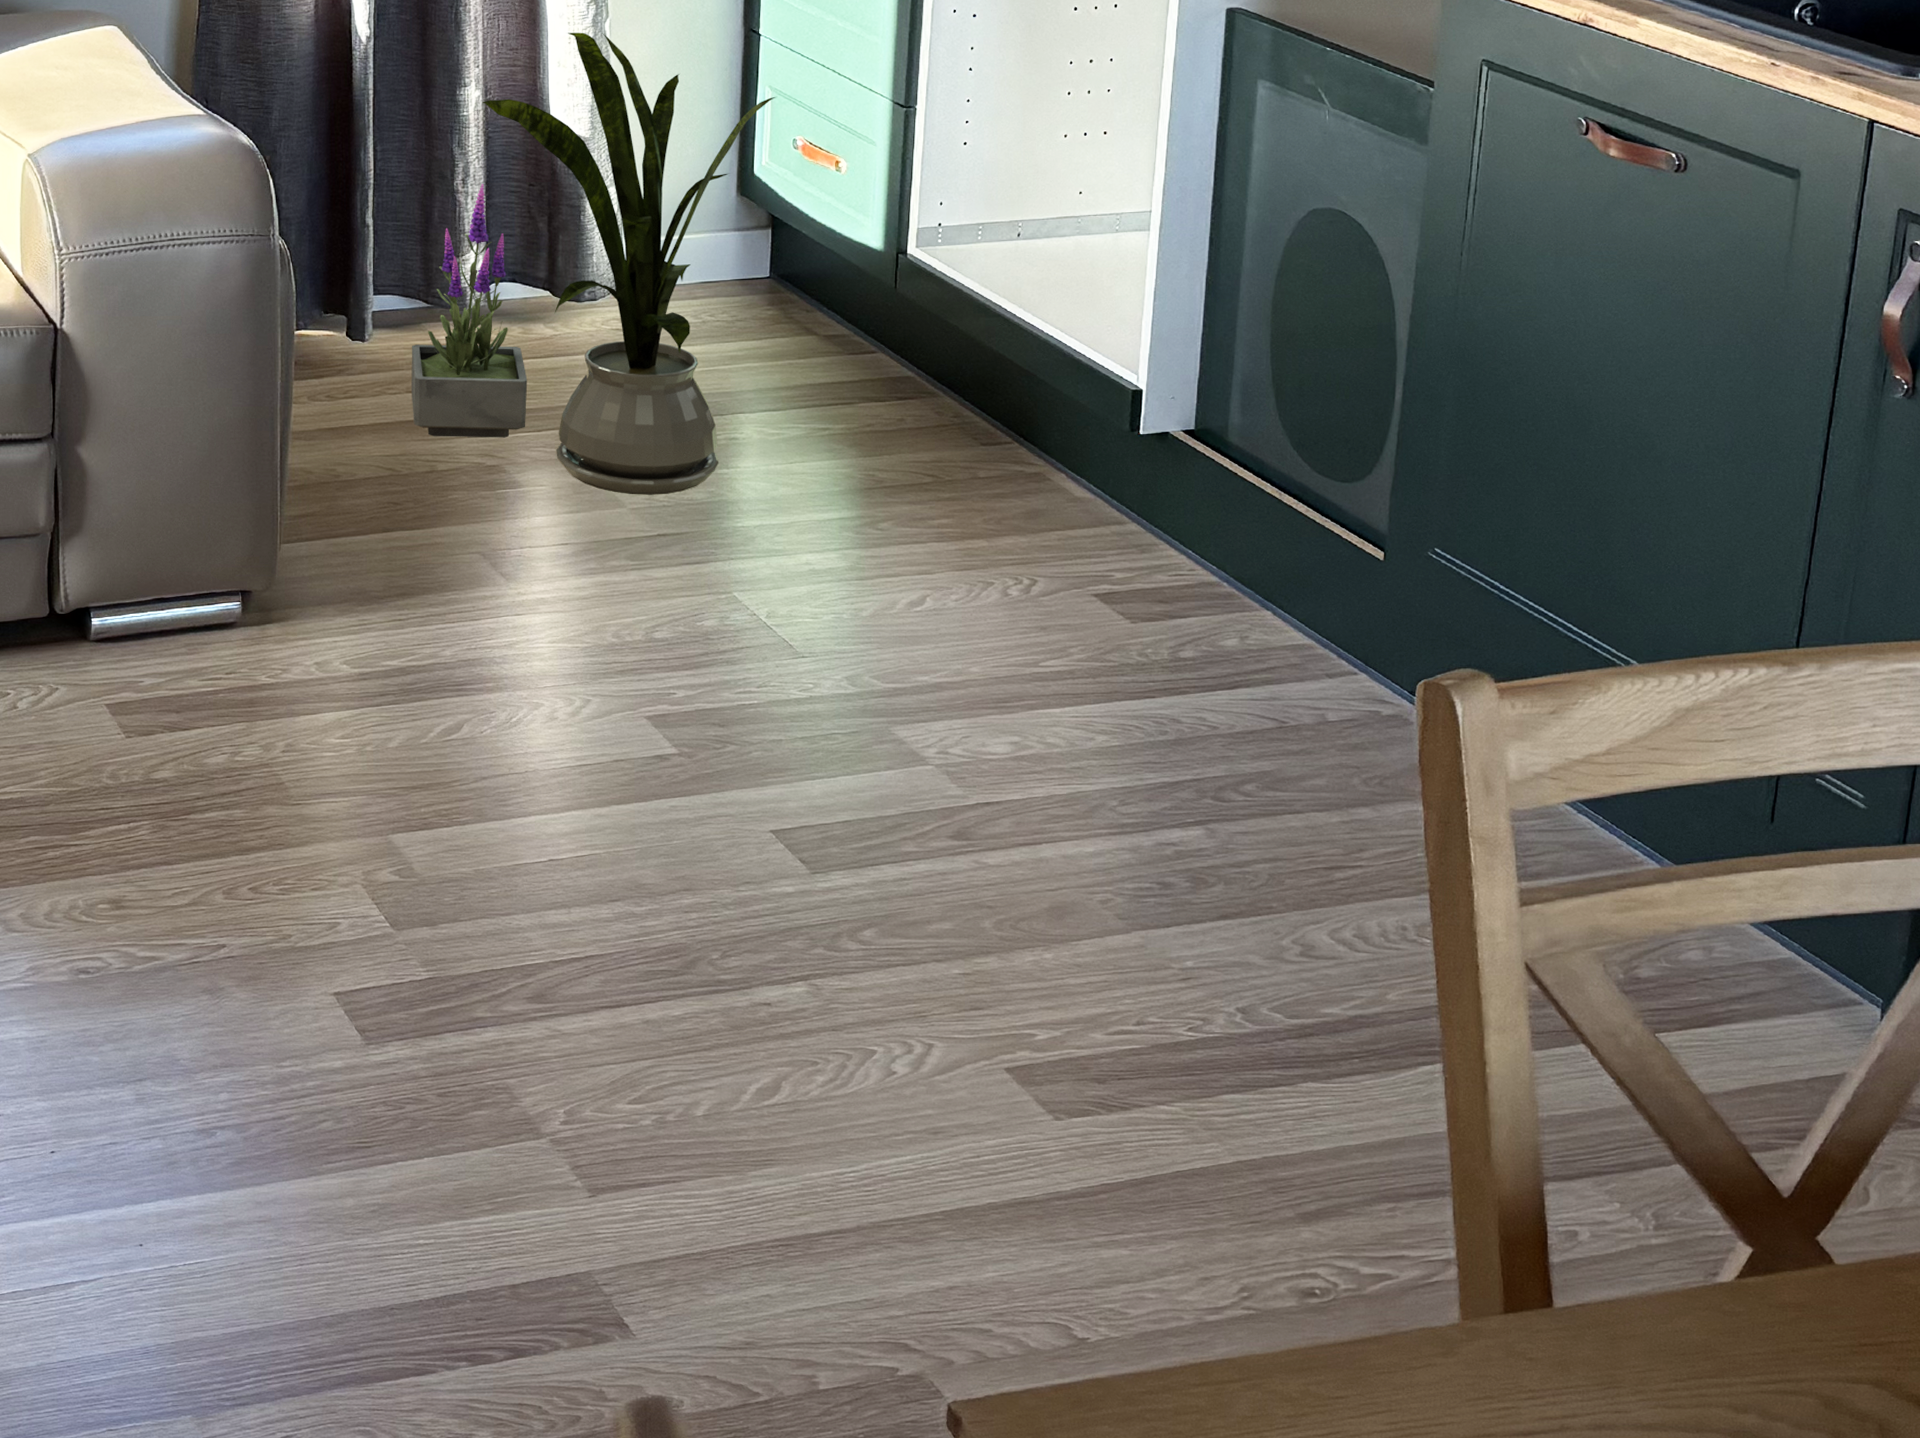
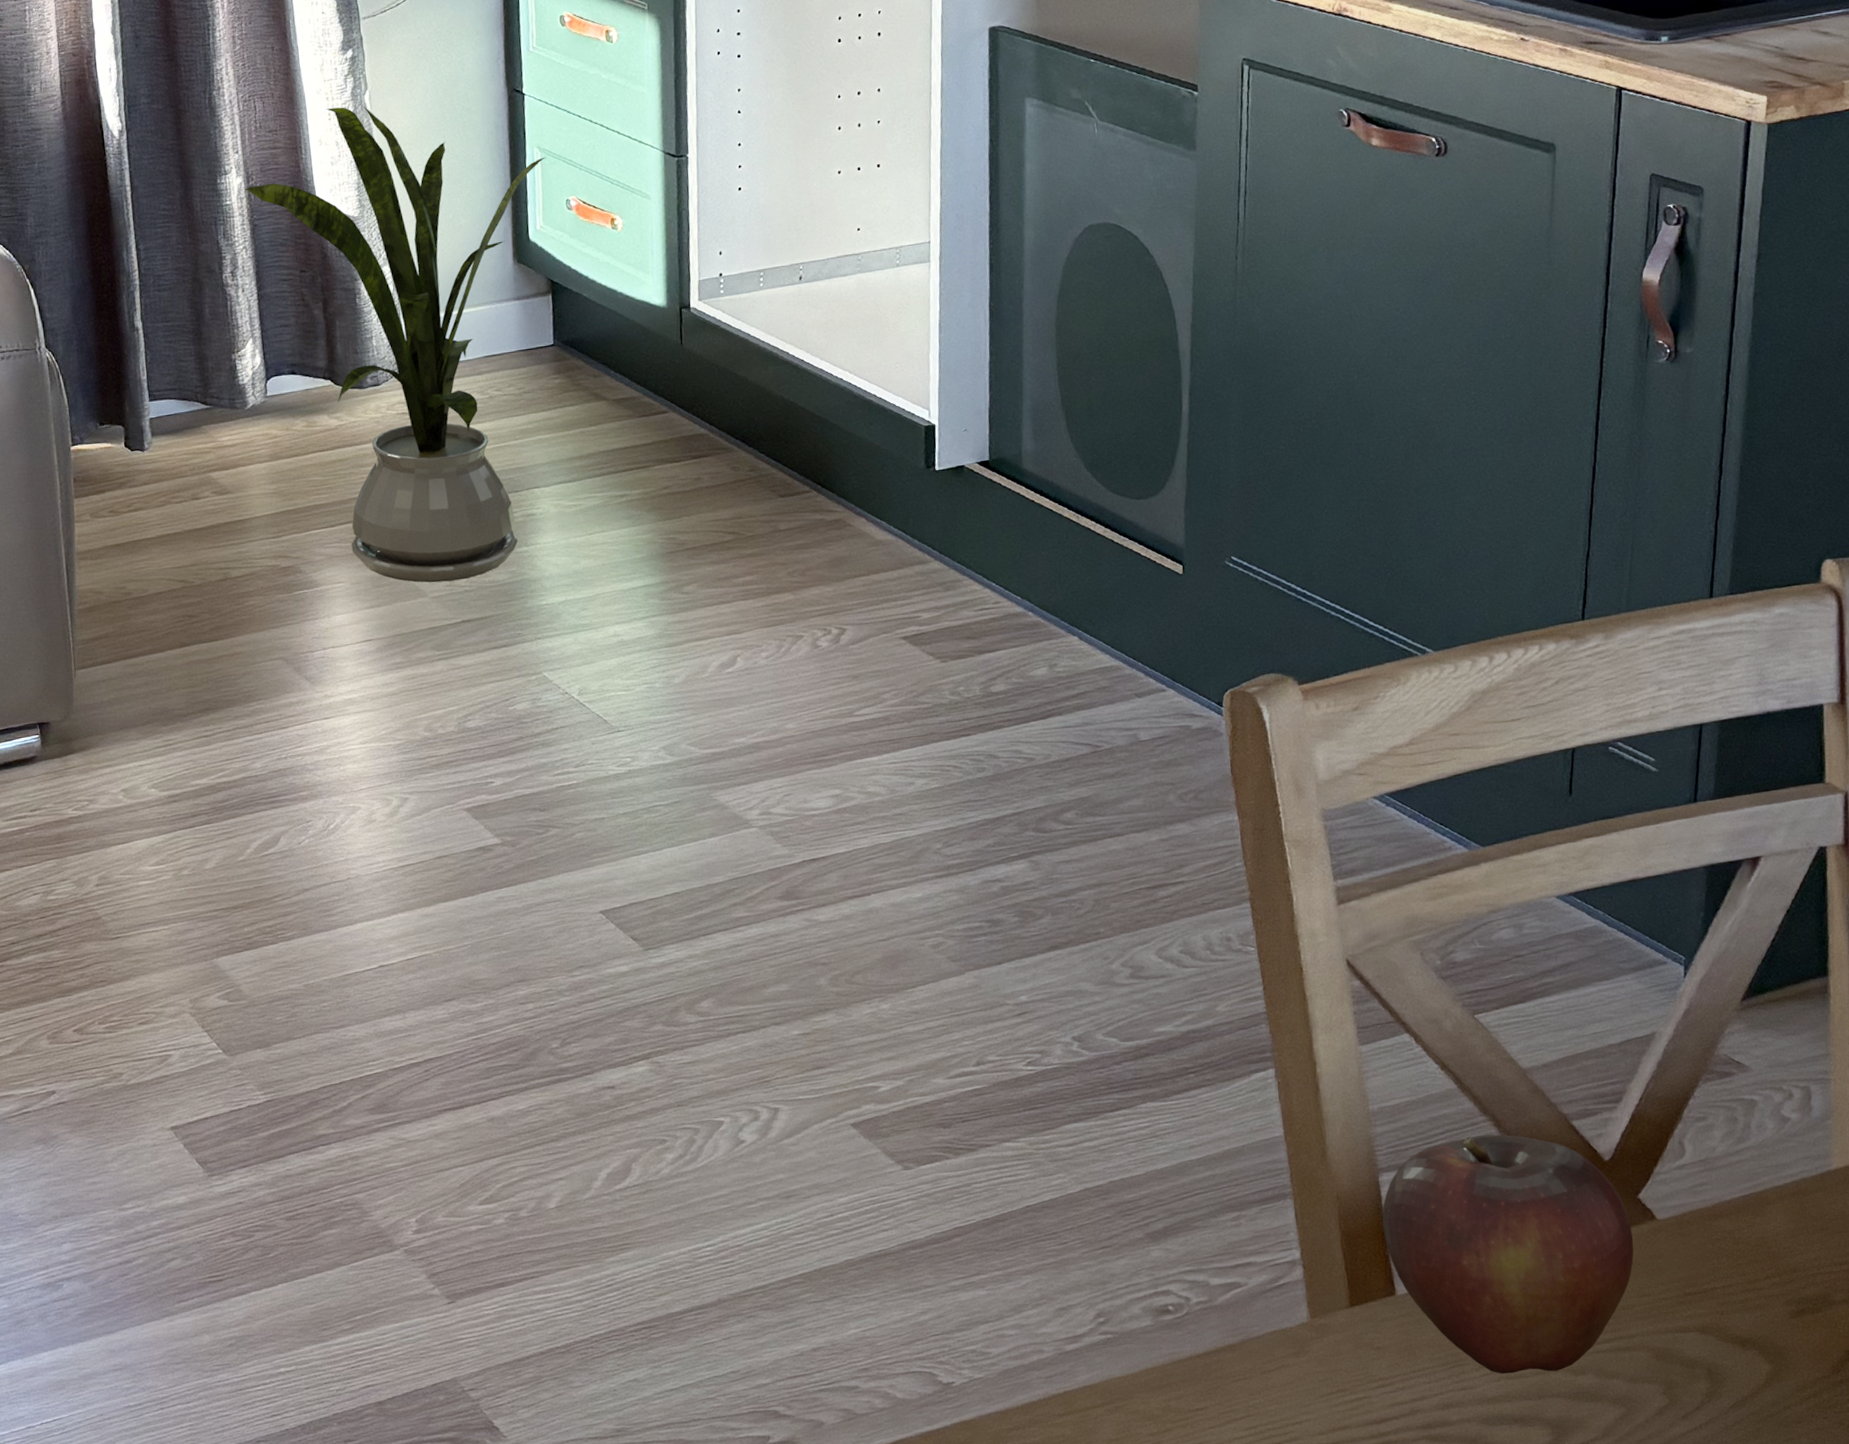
potted plant: present [411,184,528,438] -> none [193,275,318,543]
fruit: none [1544,1156,1808,1406] -> present [1382,1134,1634,1374]

